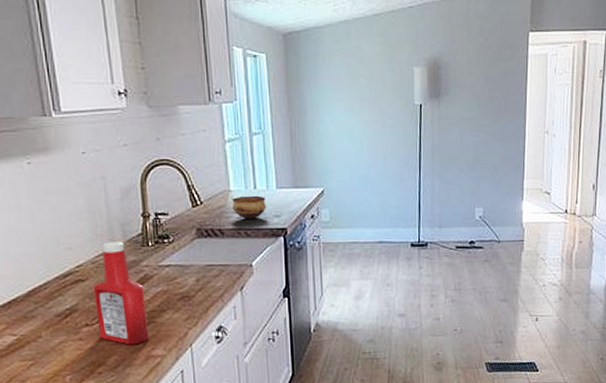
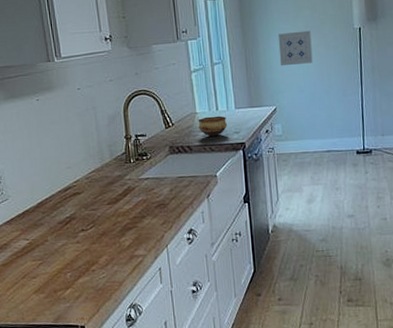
ketchup bottle: present [93,241,149,345] -> none [87,160,133,247]
wall art: none [328,103,367,142] -> present [278,30,313,66]

